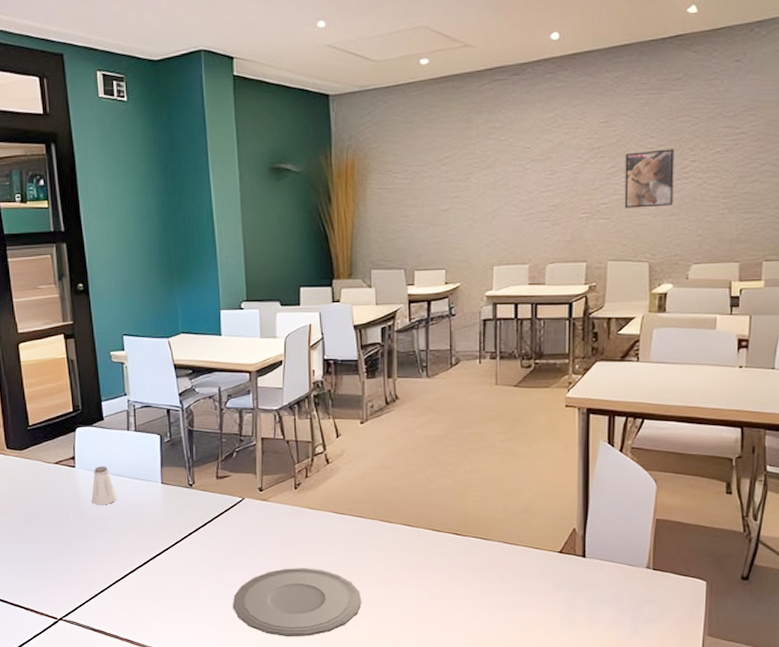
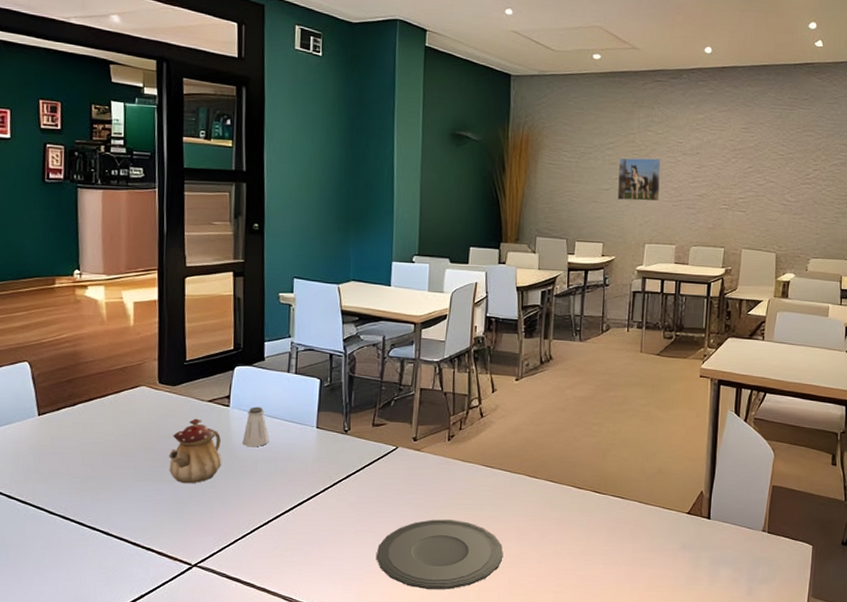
teapot: none [24,480,75,543] -> present [168,418,222,484]
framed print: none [457,169,507,220] -> present [617,157,662,202]
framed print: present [624,149,674,209] -> none [758,157,801,206]

